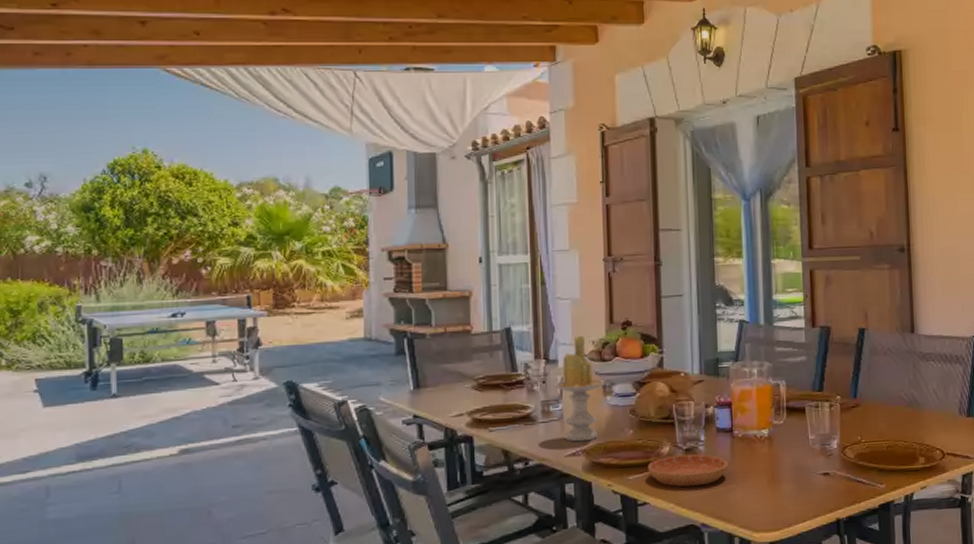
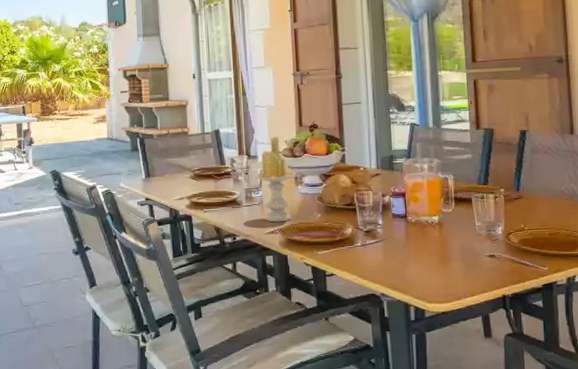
saucer: present [648,453,728,487] -> none [334,235,403,263]

